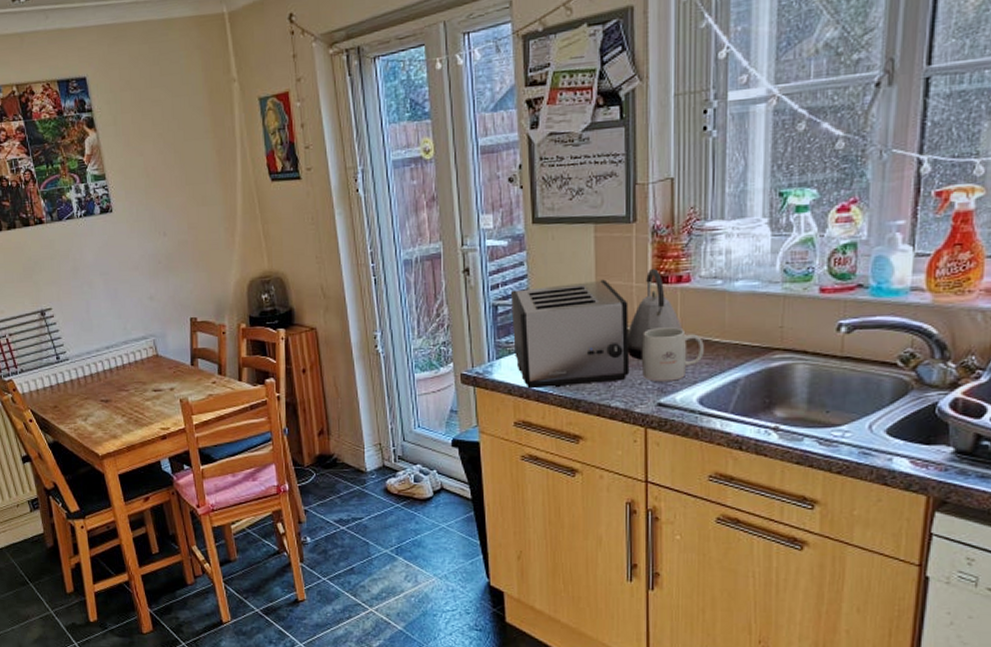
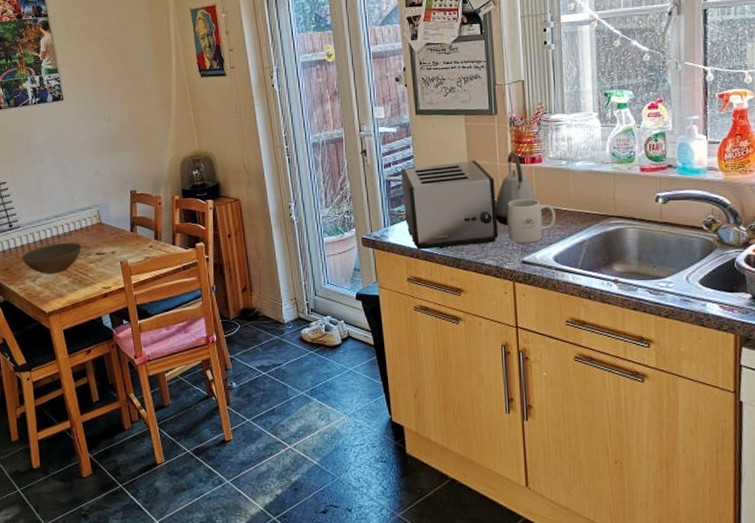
bowl: none [70,377,137,412] -> present [21,242,82,274]

